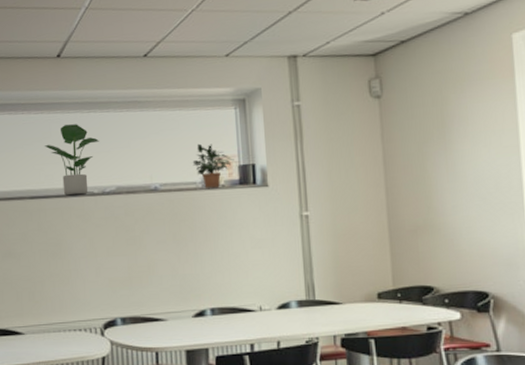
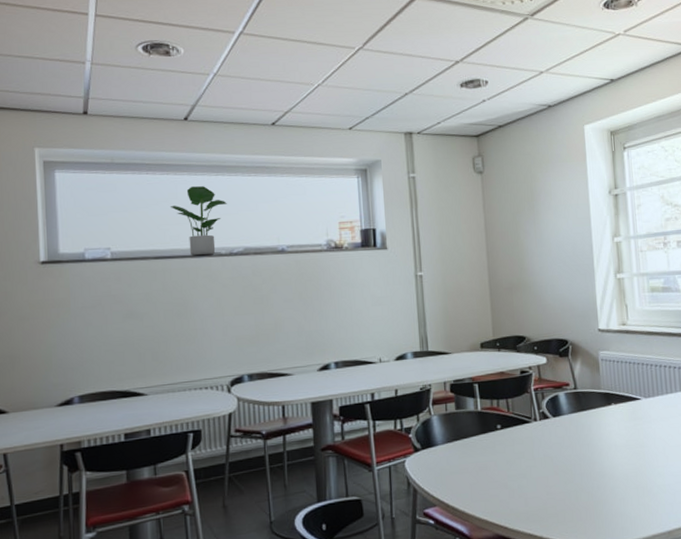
potted plant: present [192,143,234,189] -> none [318,208,357,251]

